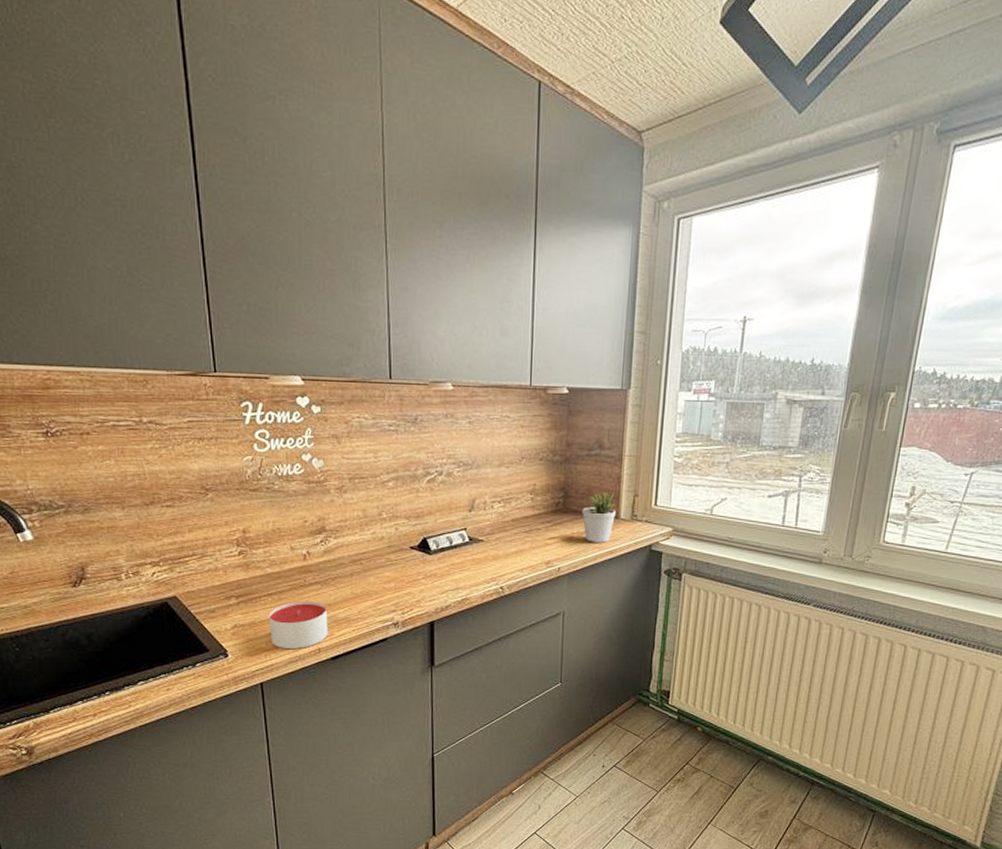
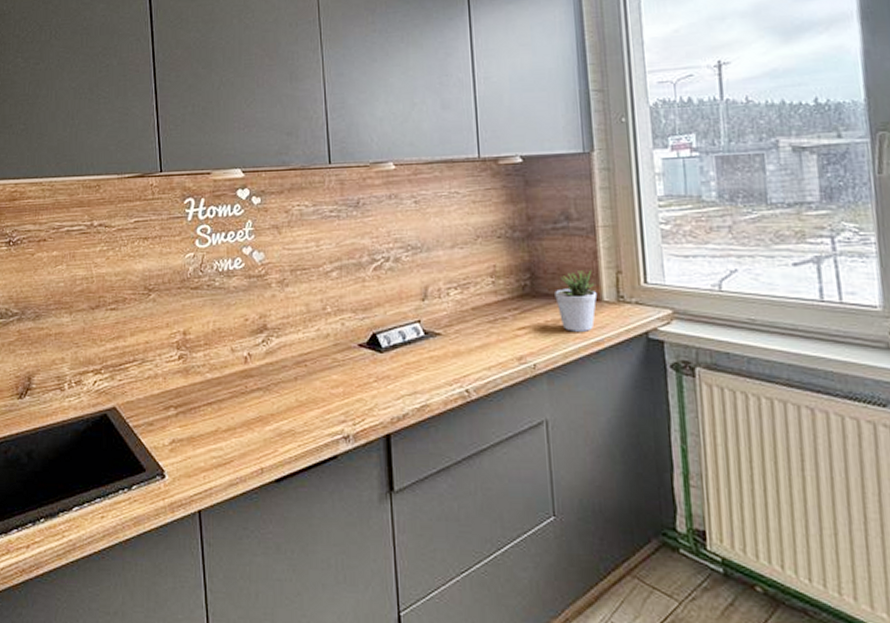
candle: present [268,601,328,650] -> none [207,410,271,470]

